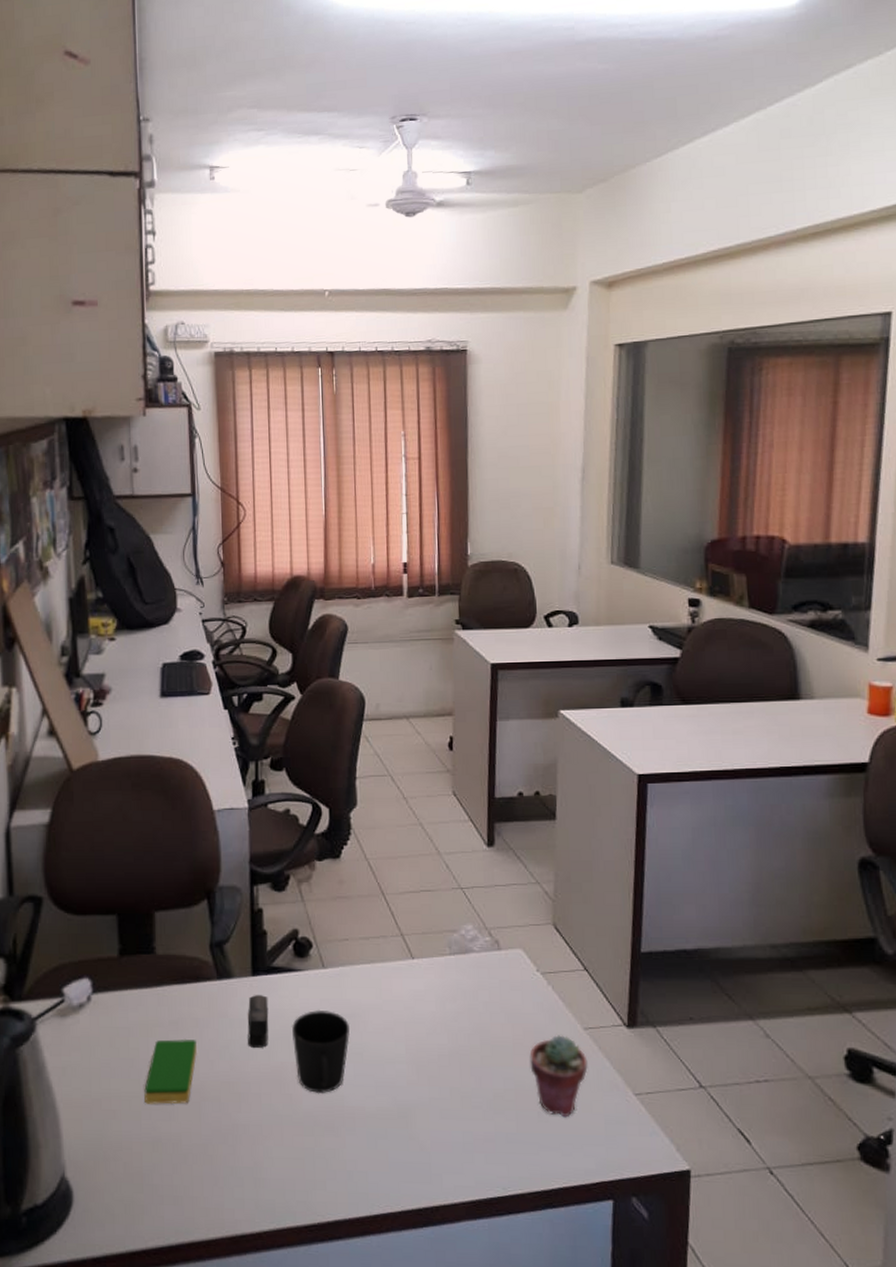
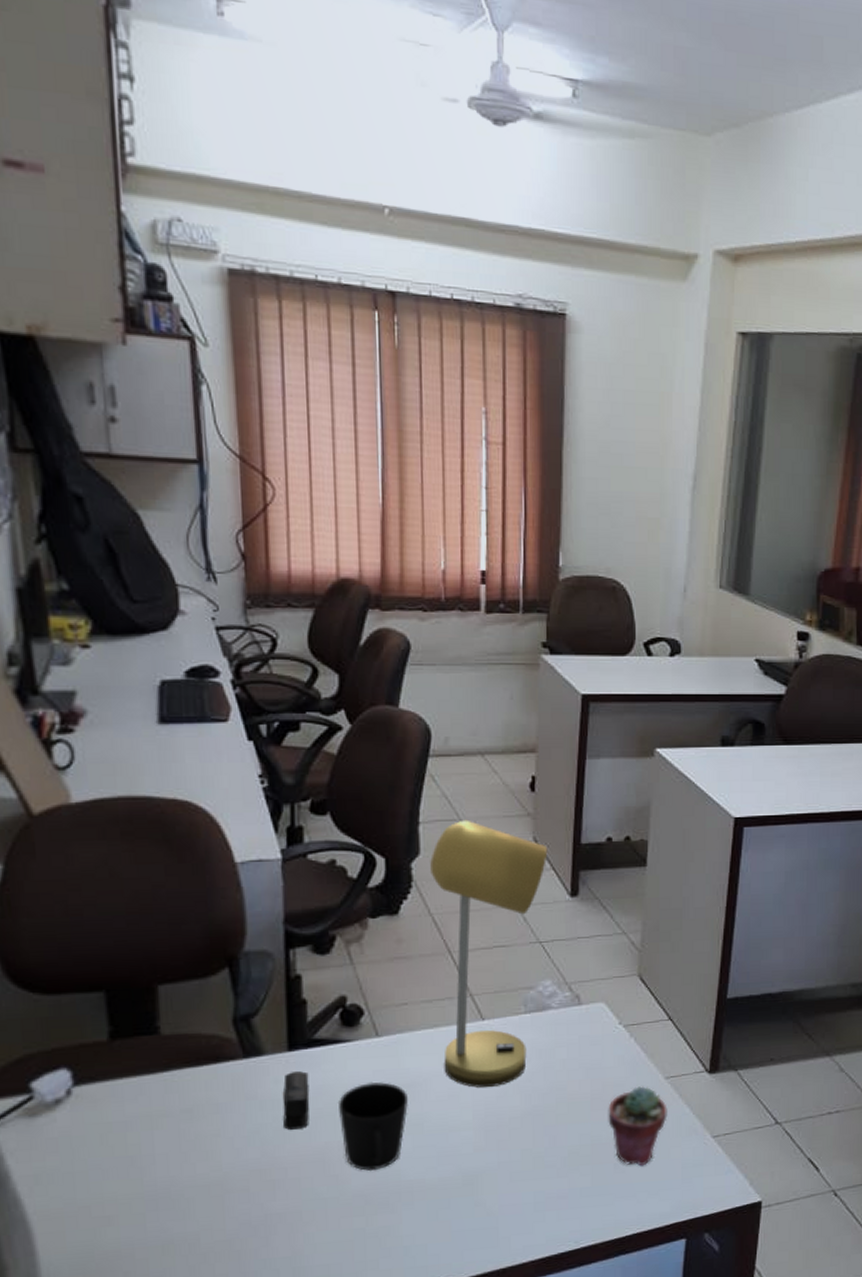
dish sponge: present [144,1038,197,1105] -> none [149,1127,218,1205]
desk lamp: none [366,775,466,1023] -> present [430,819,548,1088]

